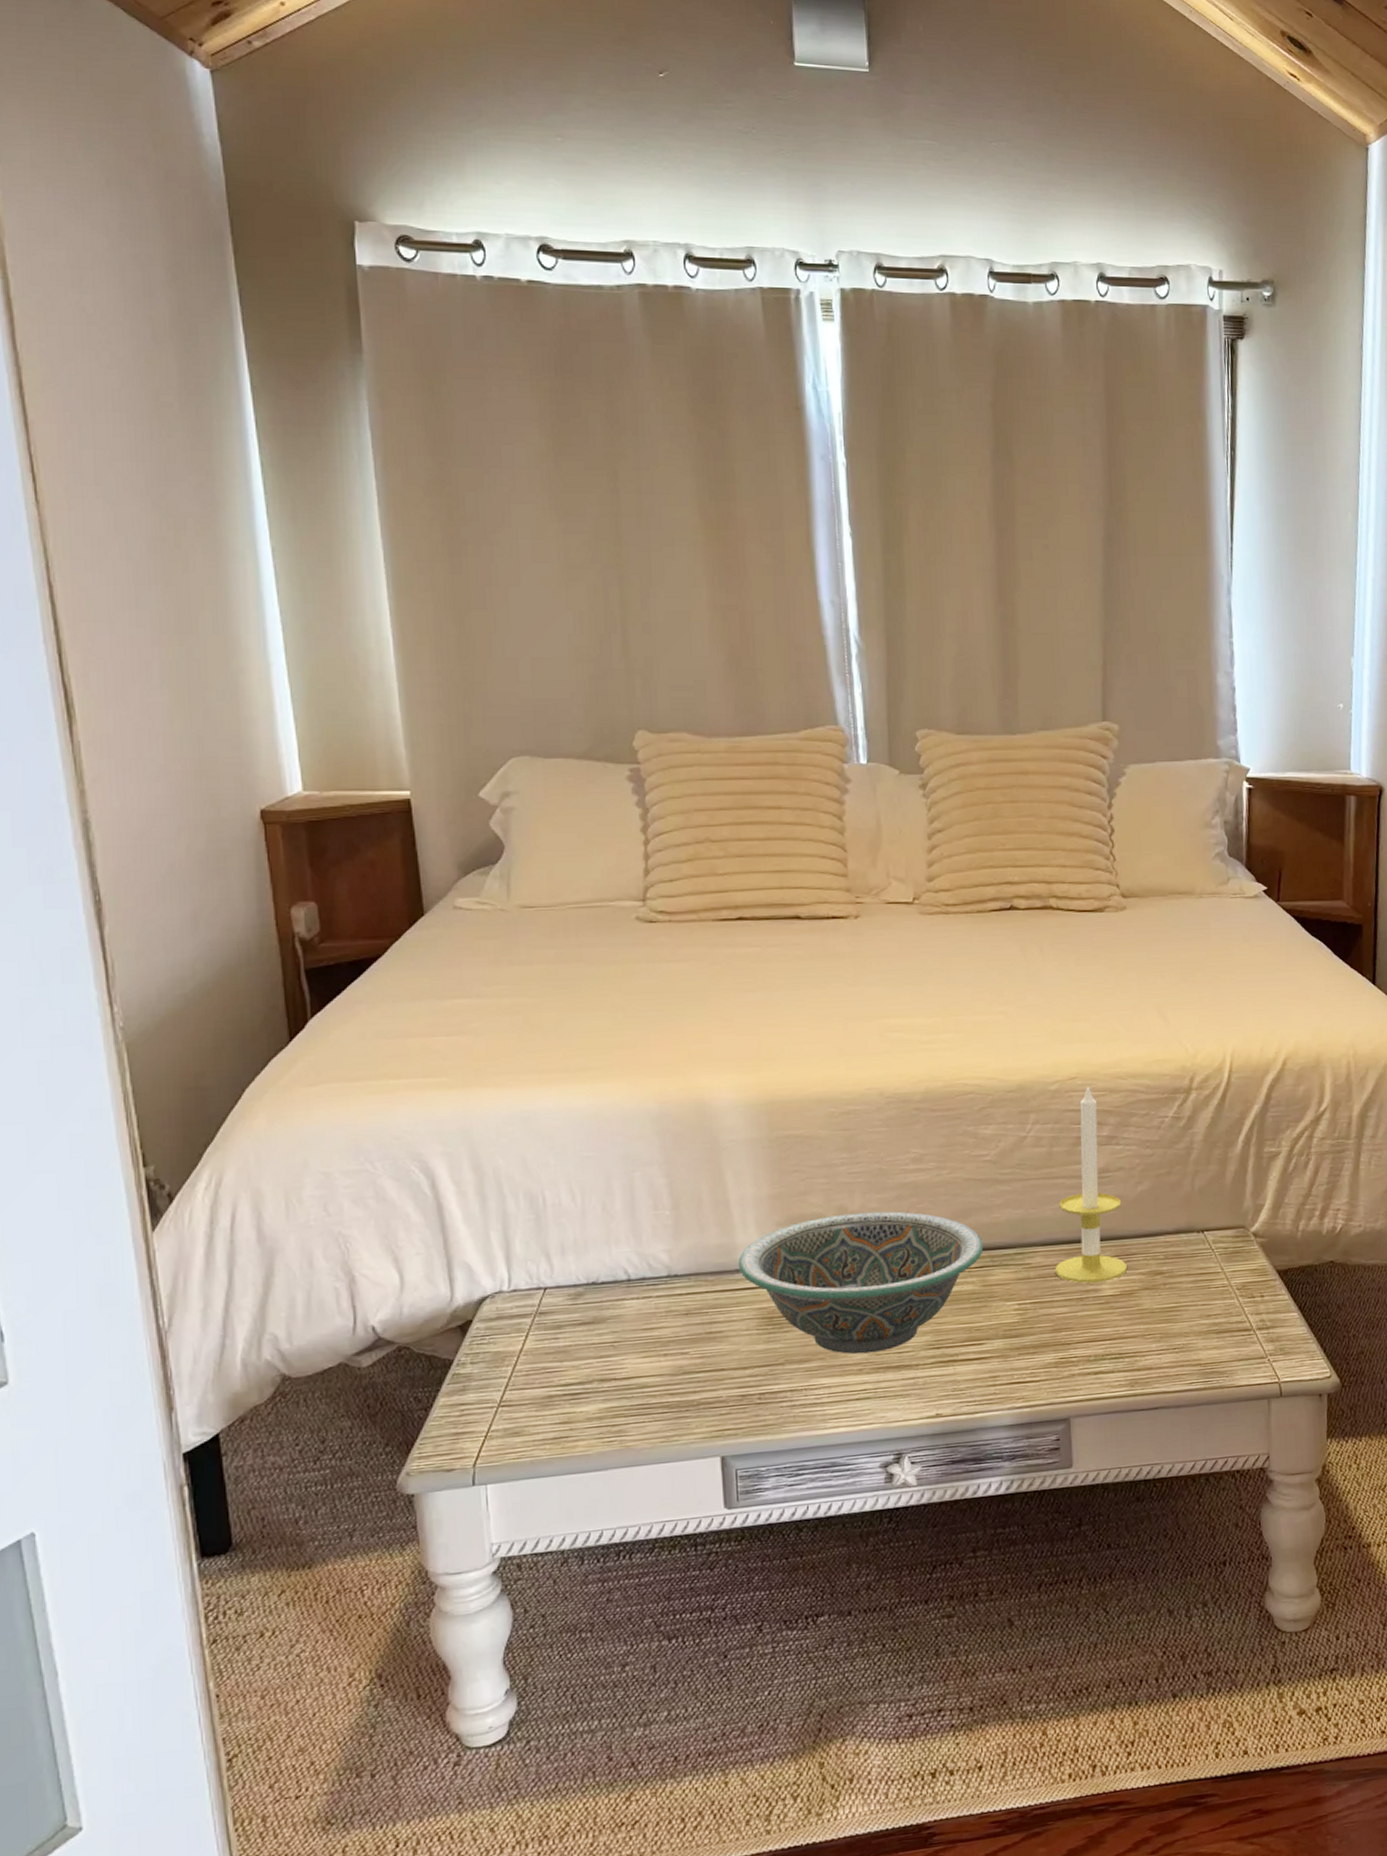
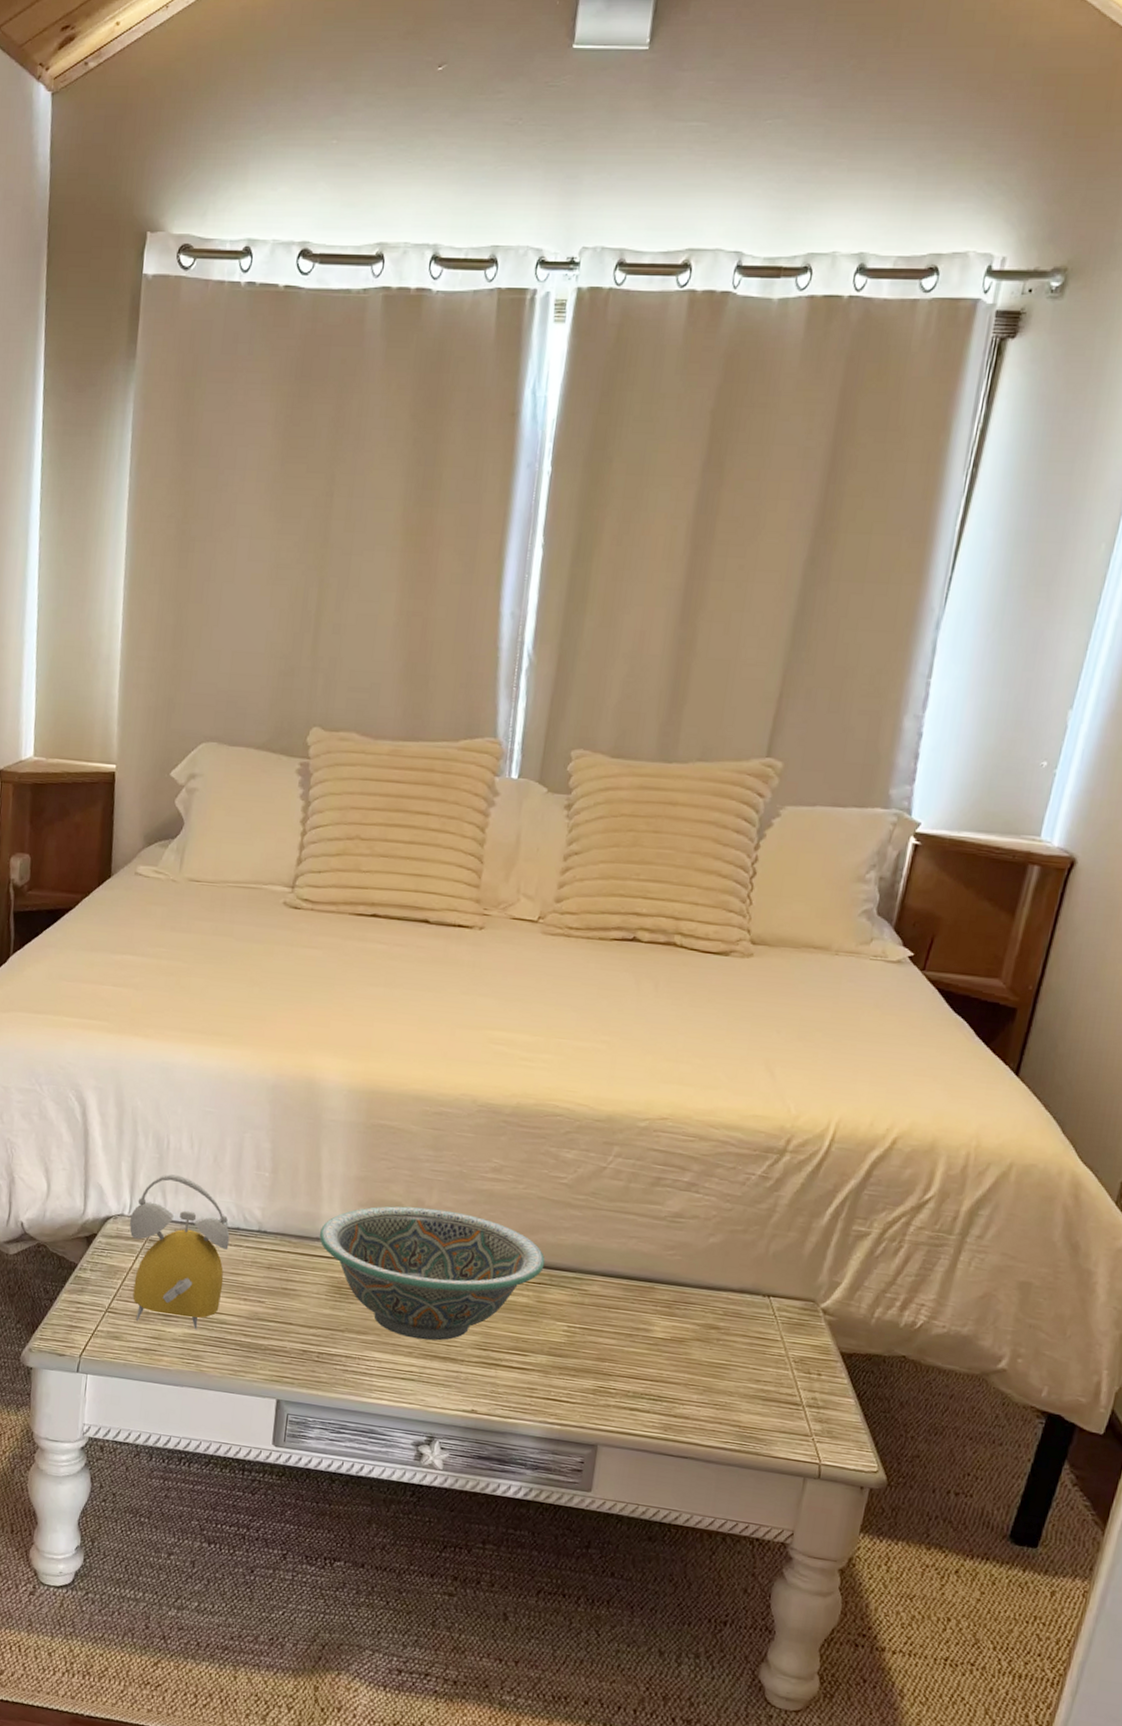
alarm clock: none [510,1233,637,1408] -> present [129,1174,230,1329]
candle: present [1054,1084,1128,1284] -> none [609,1127,690,1324]

